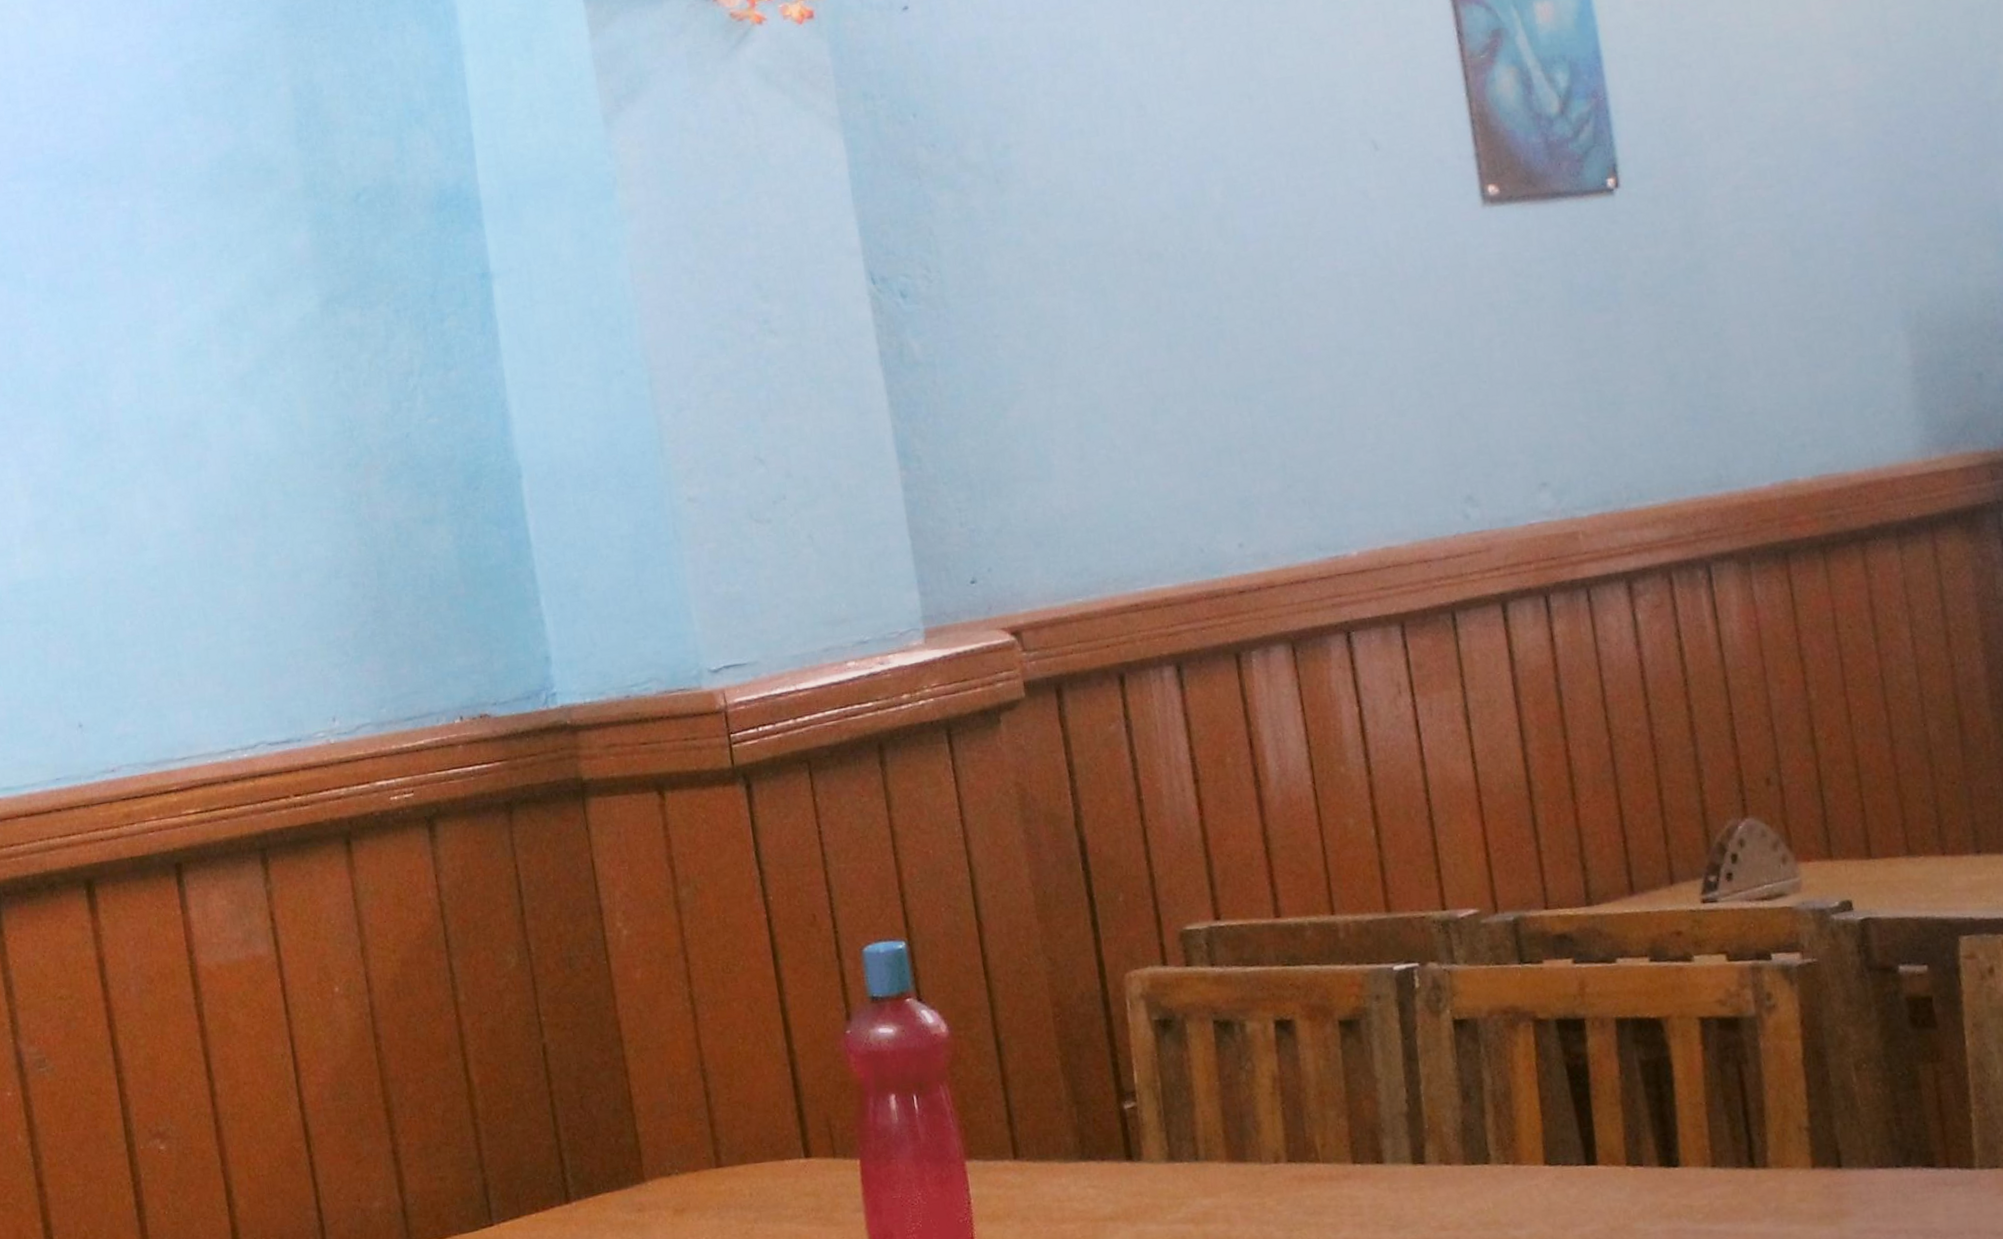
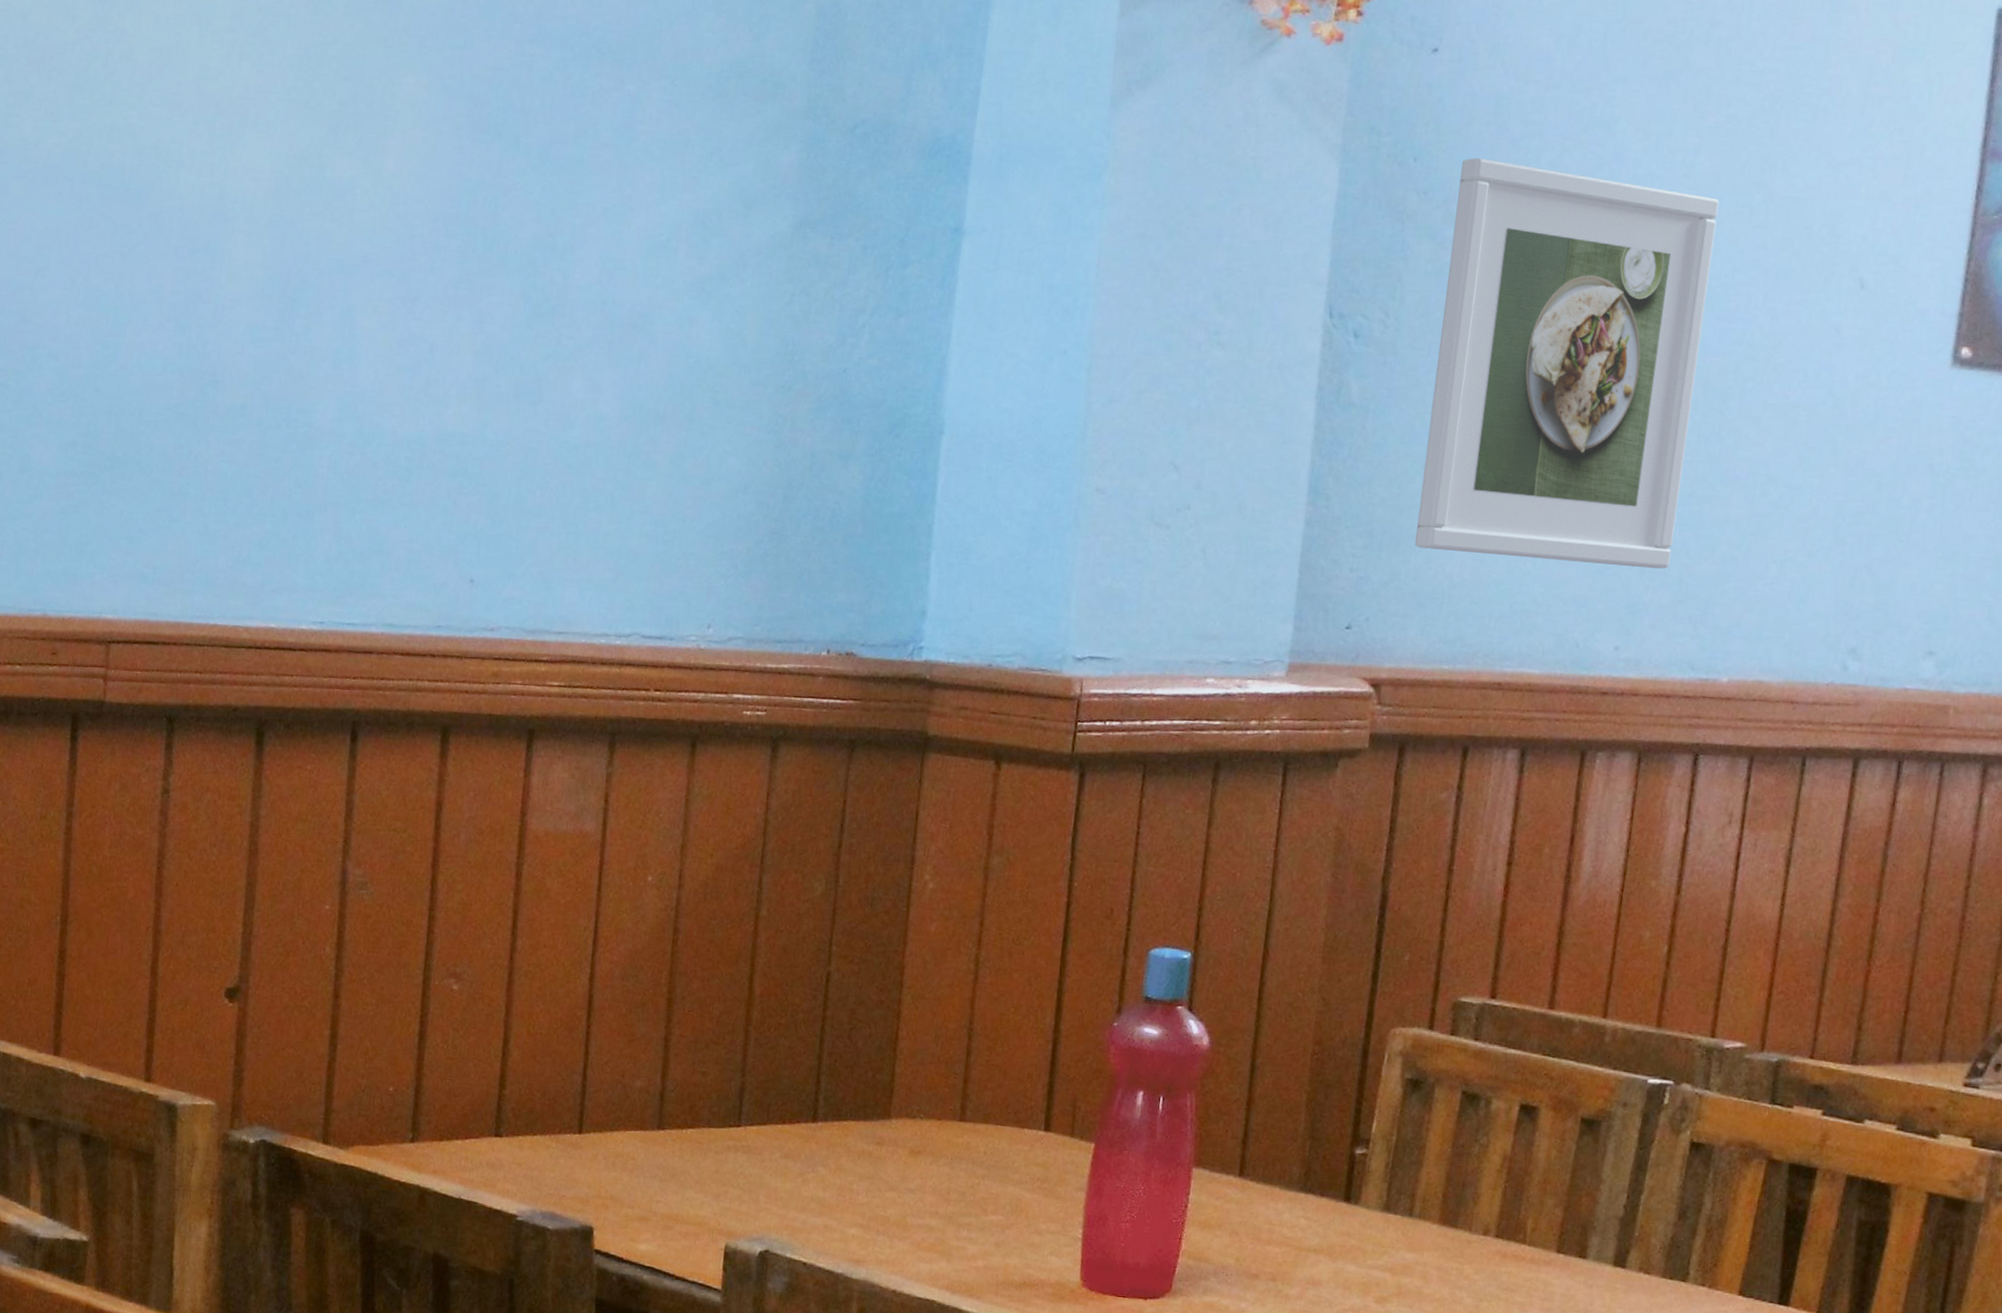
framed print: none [961,93,1269,489] -> present [1415,157,1720,569]

